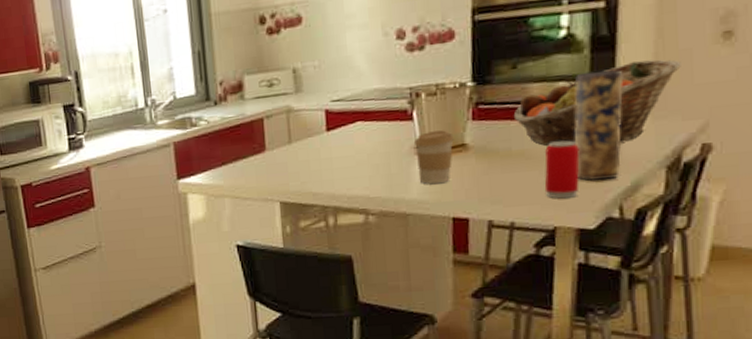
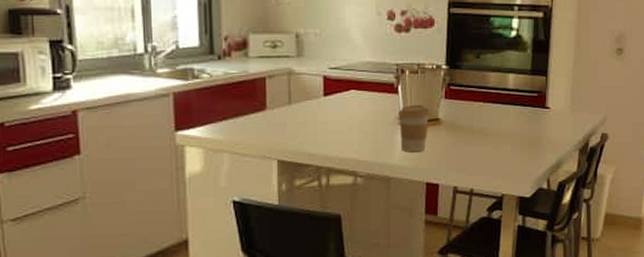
fruit basket: present [513,59,681,146] -> none [476,64,591,128]
beverage can: present [544,140,580,199] -> none [496,122,522,171]
vase: present [574,70,623,181] -> none [518,68,553,158]

